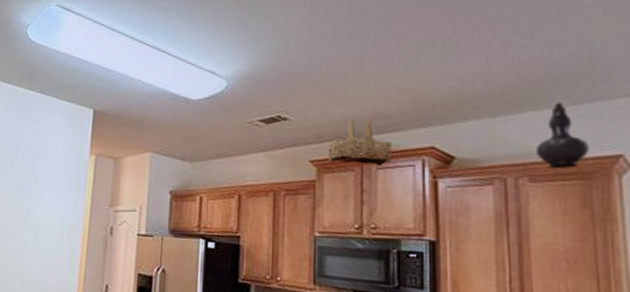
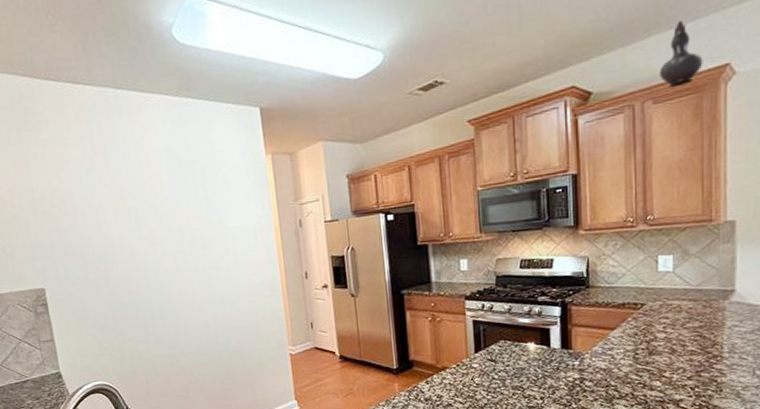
decorative basket: present [328,118,393,166] -> none [482,68,539,119]

